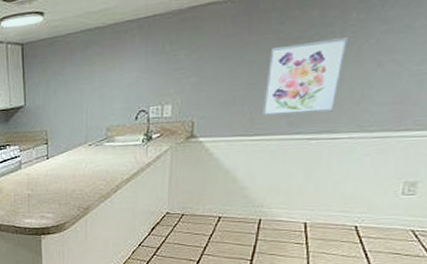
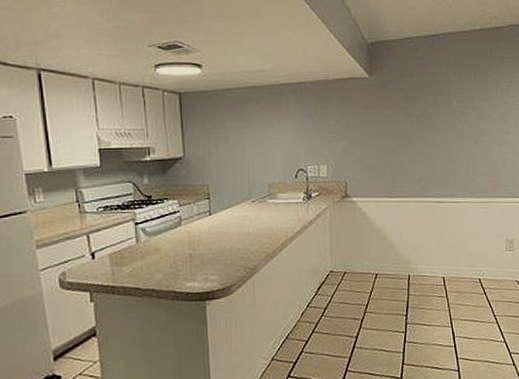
wall art: present [262,37,348,117] -> none [400,119,454,181]

